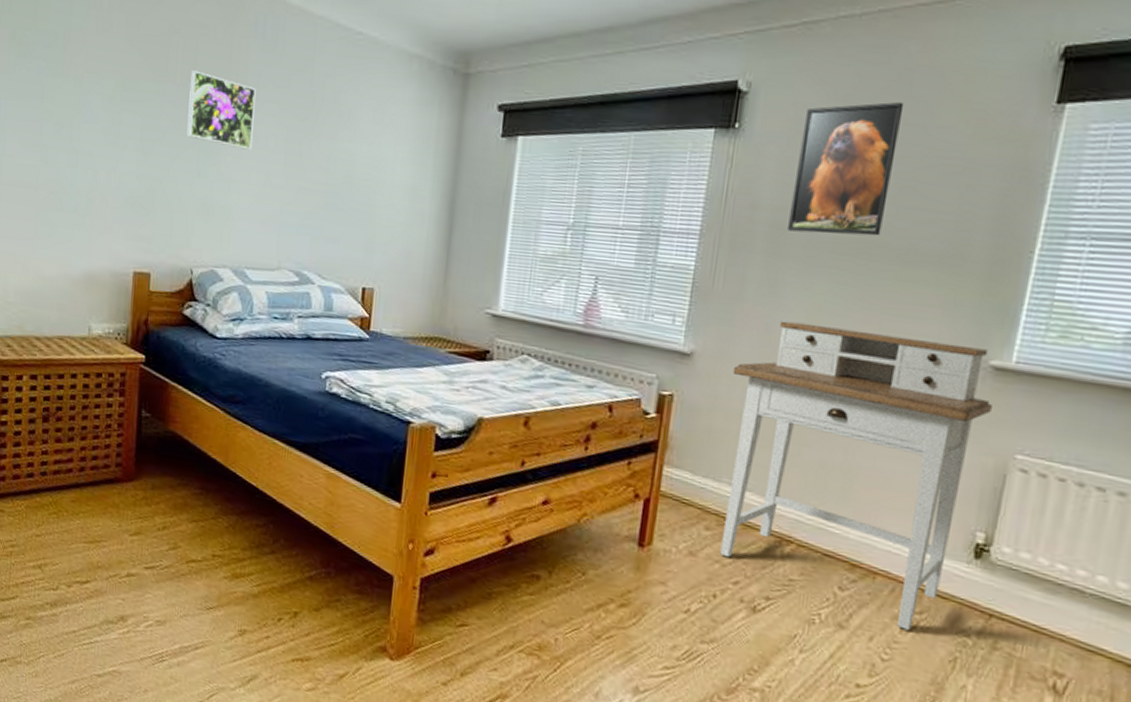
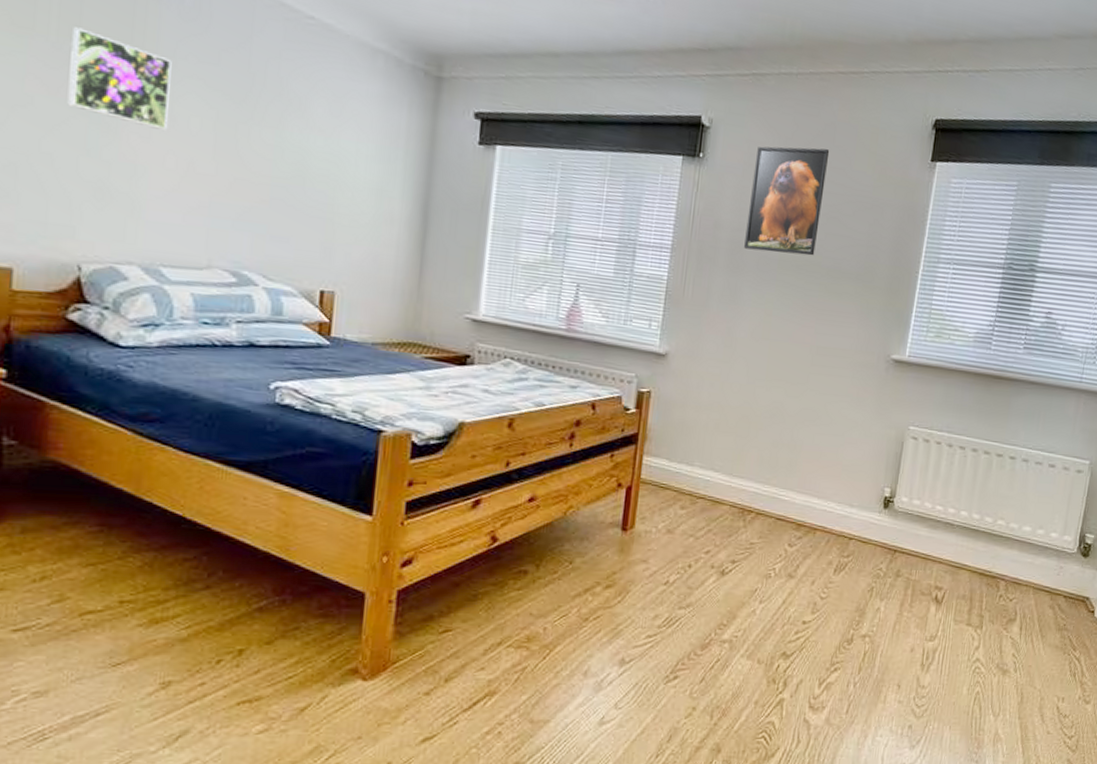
desk: present [719,321,992,631] -> none [693,325,894,572]

